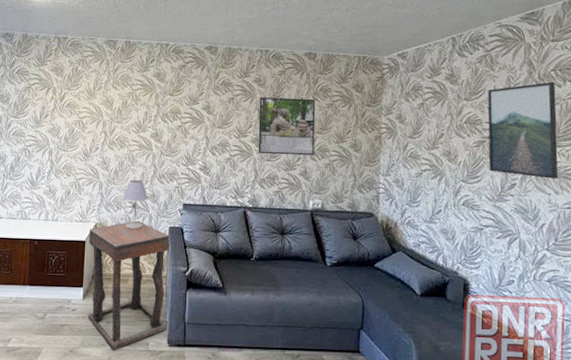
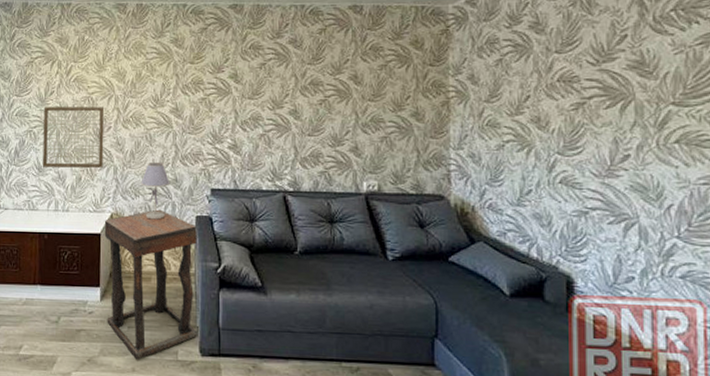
wall art: none [35,127,93,183] -> present [42,104,105,168]
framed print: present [258,97,316,156] -> none [296,60,366,128]
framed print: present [487,81,558,179] -> none [586,24,688,147]

